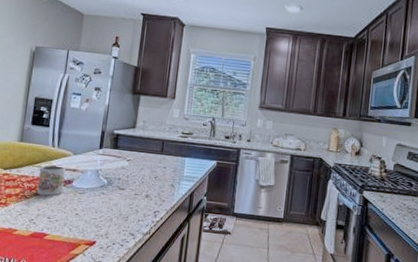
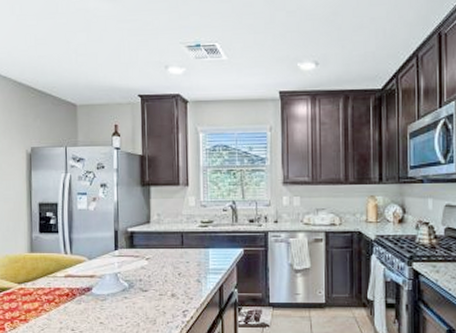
mug: present [36,164,66,196] -> none [55,272,84,307]

